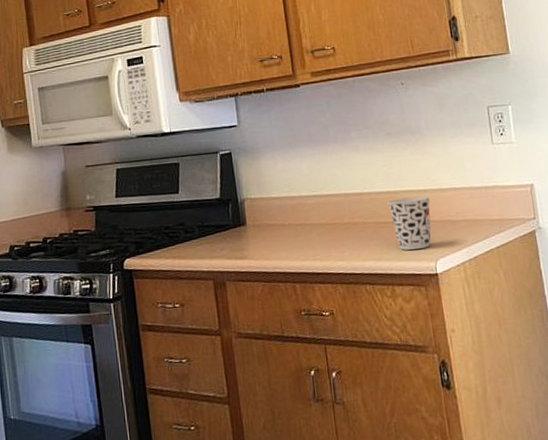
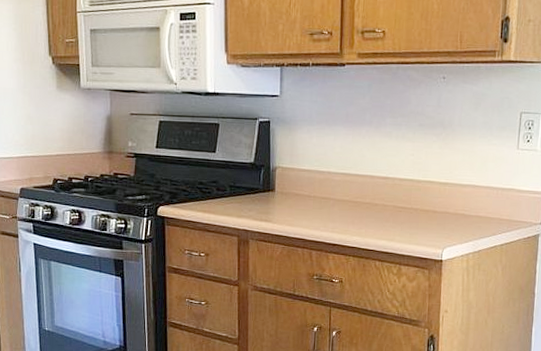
cup: present [387,196,431,250] -> none [408,187,449,236]

